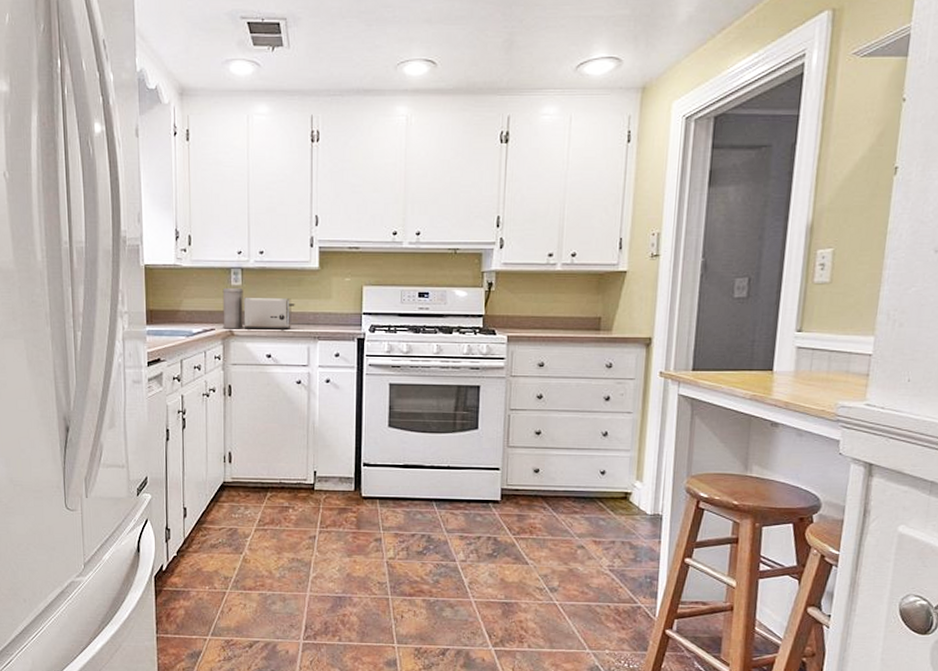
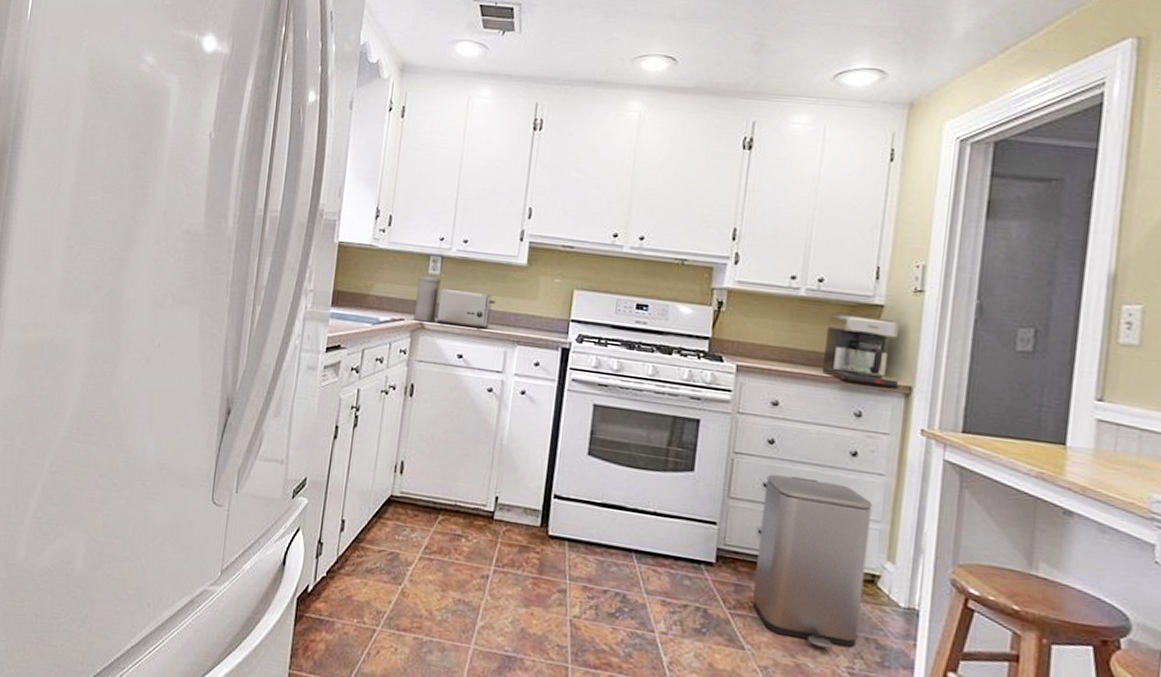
pedal bin: none [532,422,623,554] -> present [752,474,872,648]
coffee maker: none [577,283,641,341] -> present [821,314,899,389]

